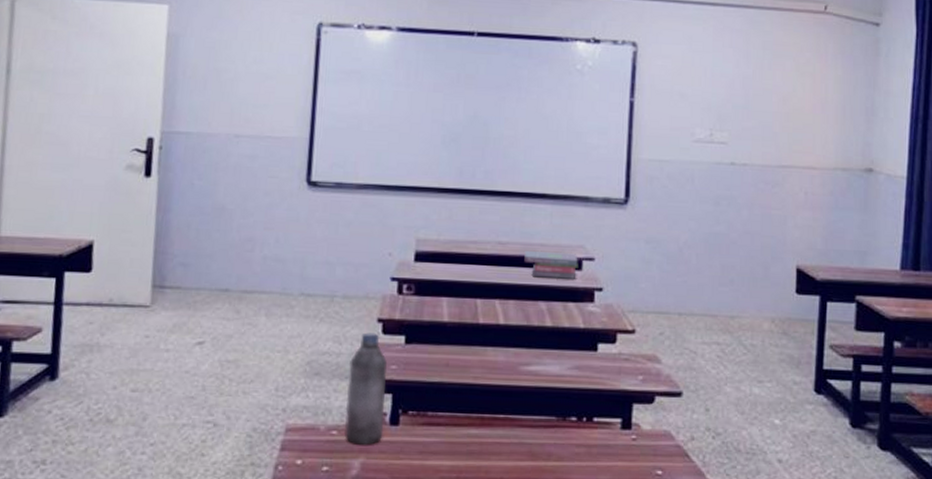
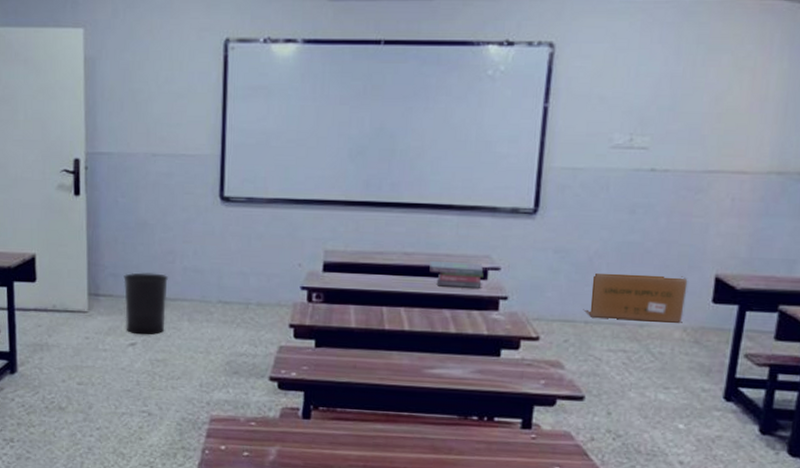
waste bin: none [193,262,247,332] -> present [123,272,169,335]
water bottle: present [345,332,387,445] -> none [262,336,299,435]
box: none [676,263,772,315] -> present [583,272,688,324]

